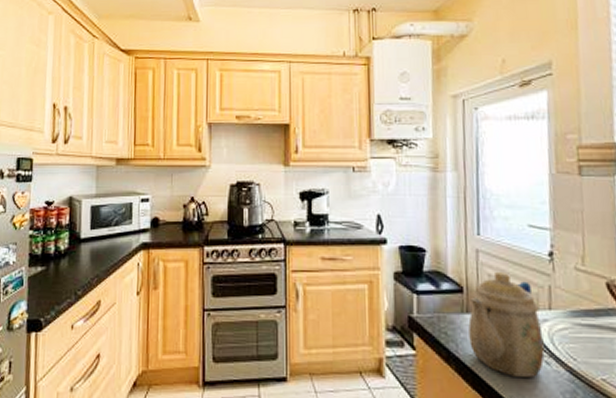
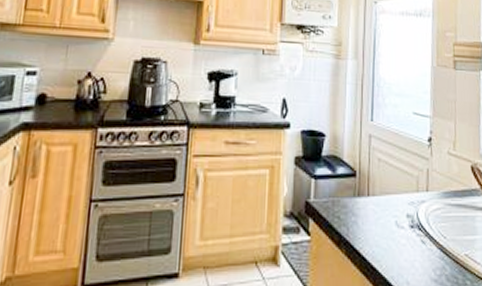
teapot: present [468,271,545,377] -> none [359,155,421,257]

